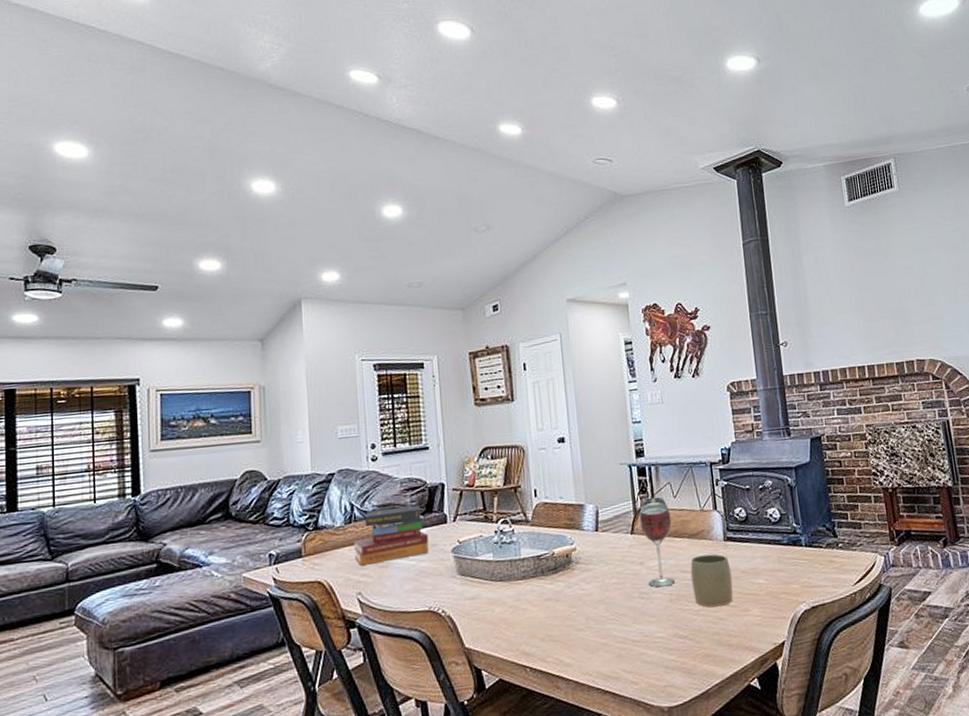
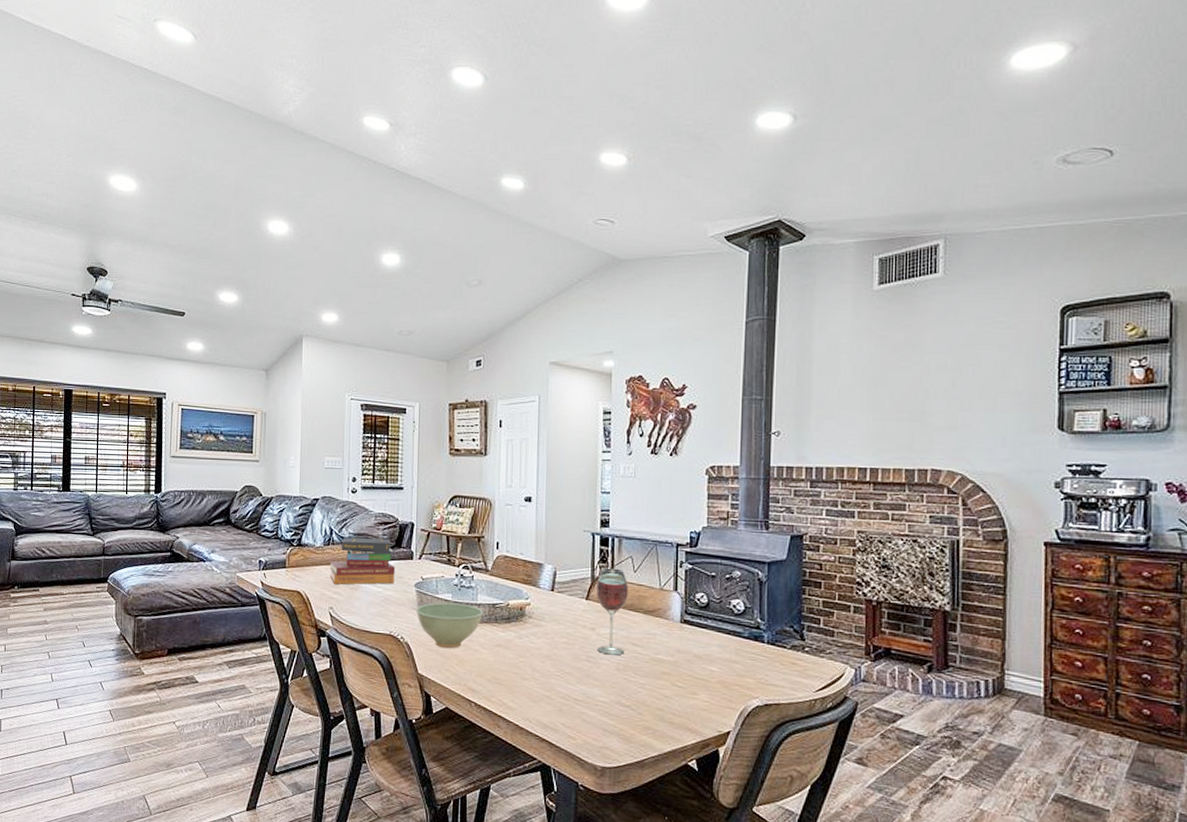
bowl: none [455,561,529,614] -> present [415,602,483,649]
mug: present [690,554,733,608] -> none [640,632,684,685]

